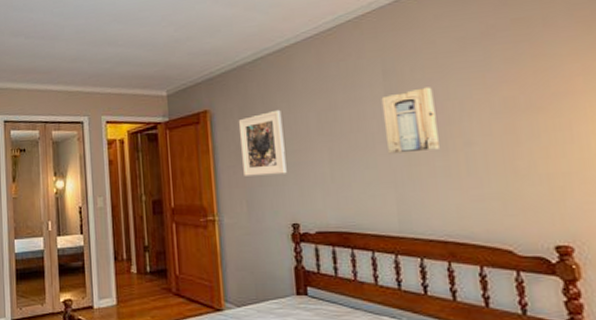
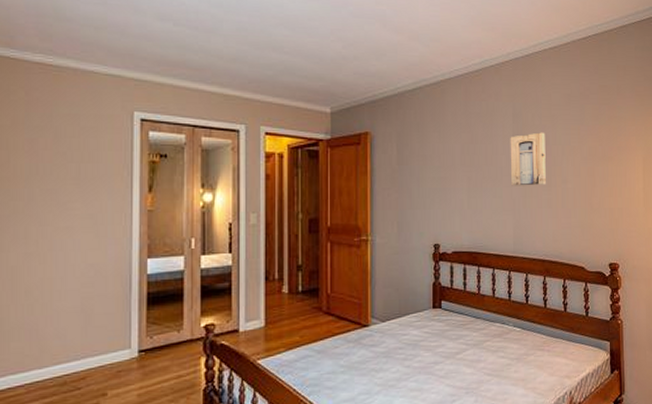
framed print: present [238,109,287,176] -> none [395,138,433,199]

